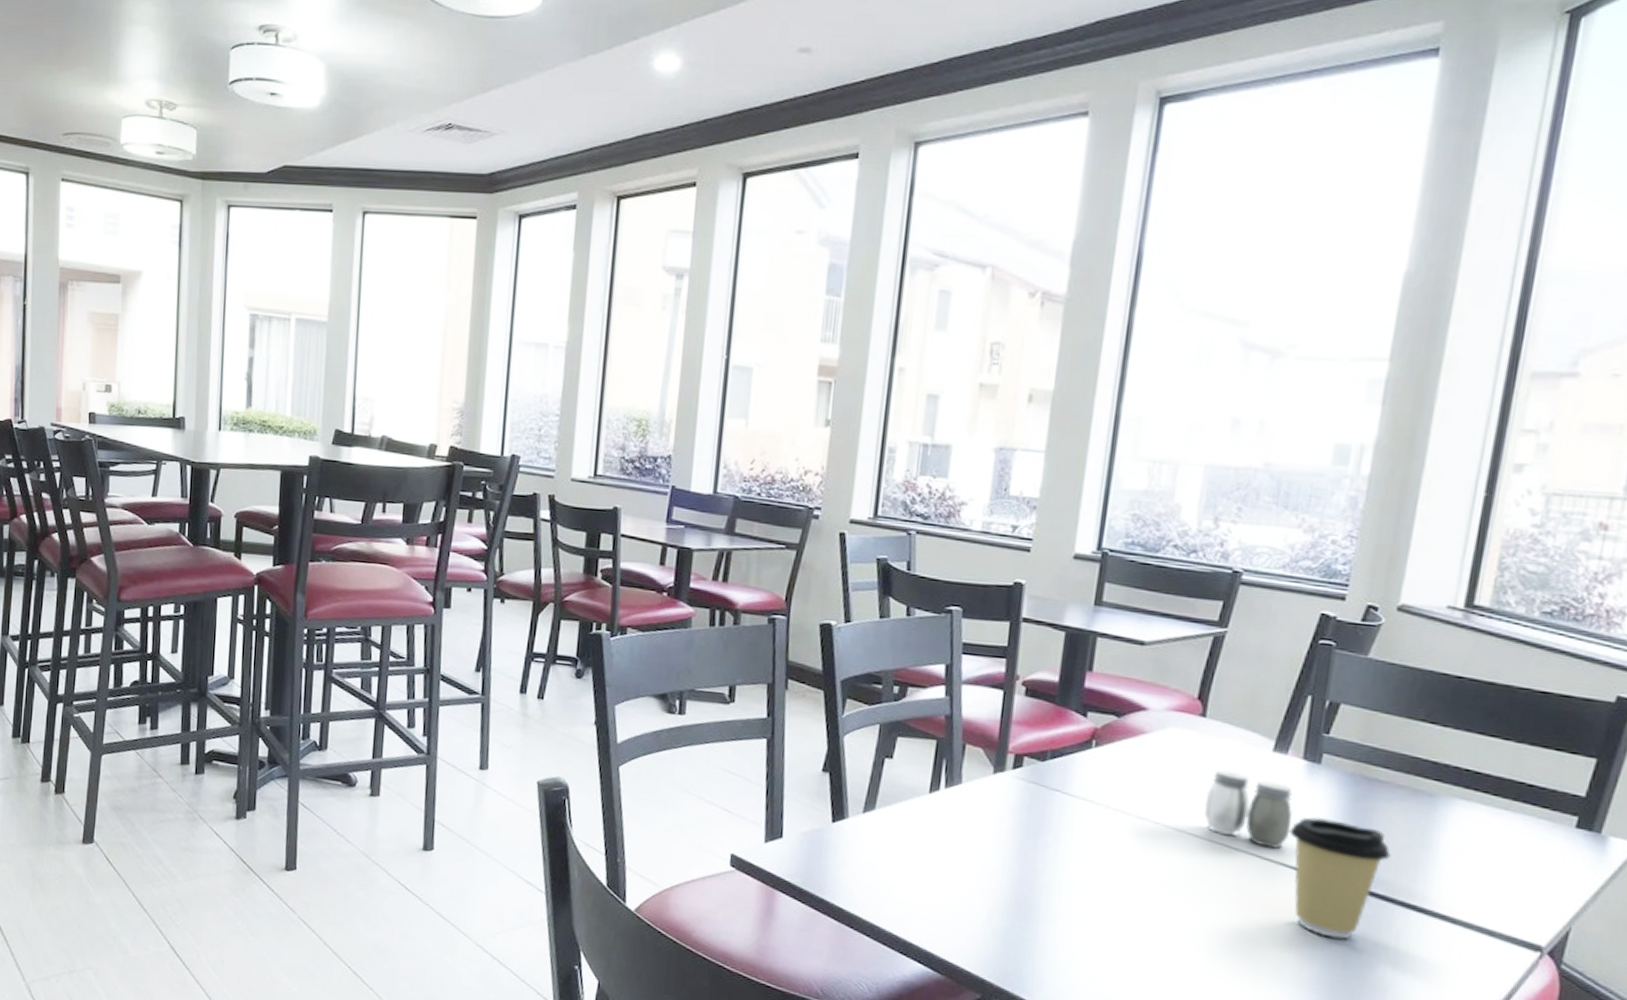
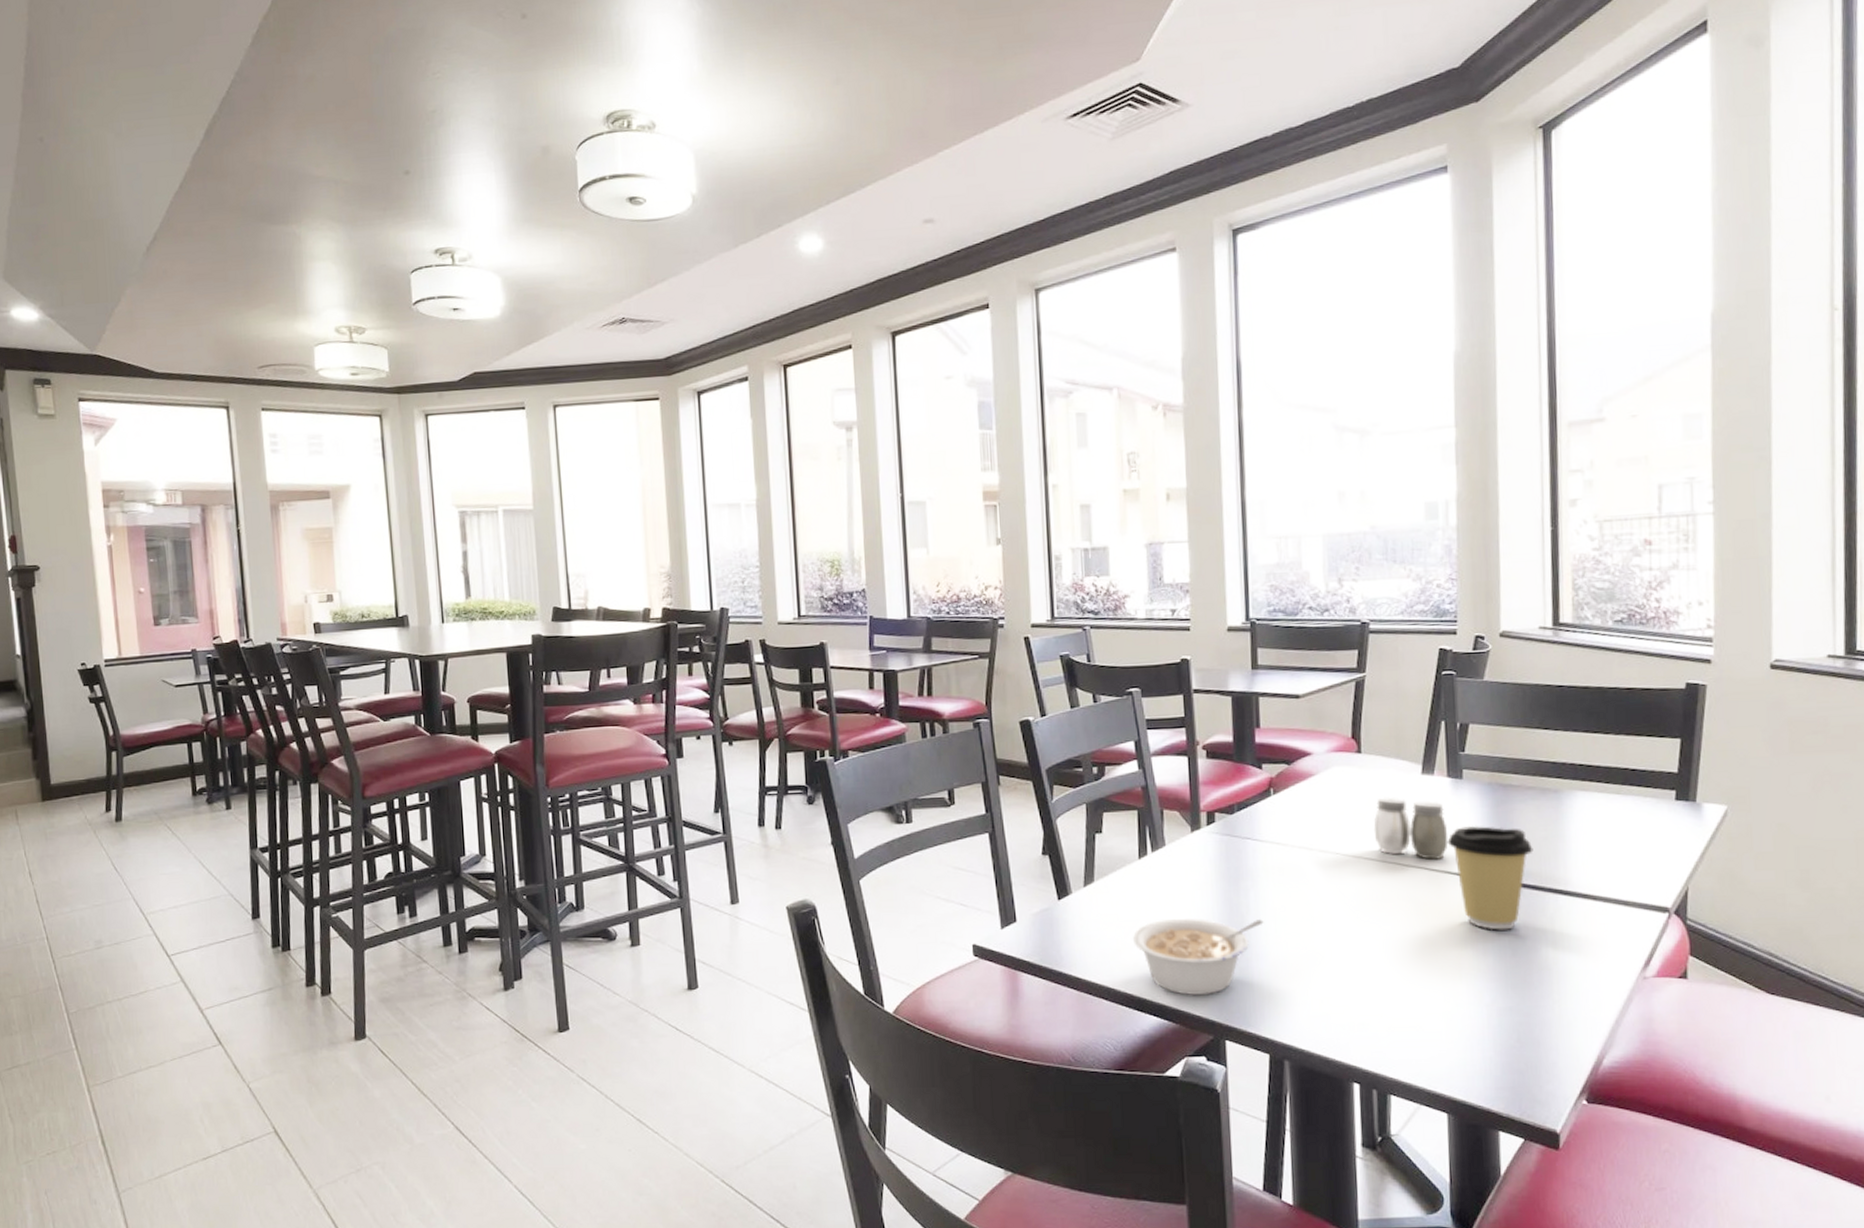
legume: none [908,861,1059,952] -> present [1133,917,1264,996]

